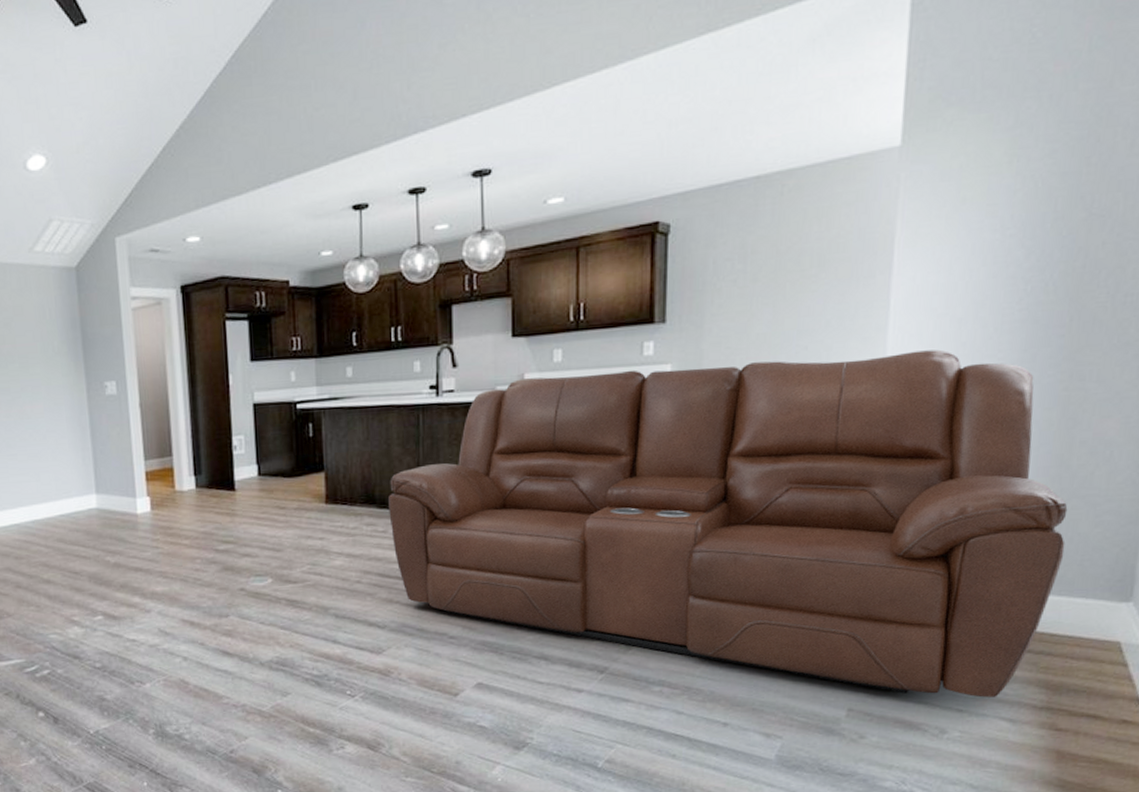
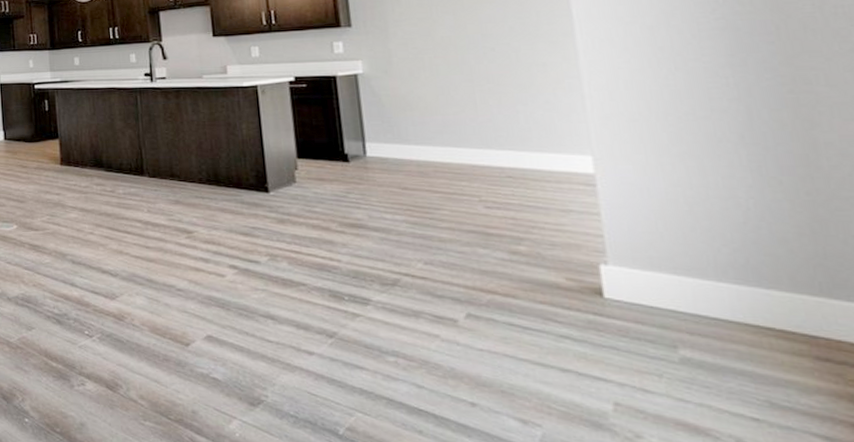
sofa: present [389,349,1068,698] -> none [114,53,842,409]

